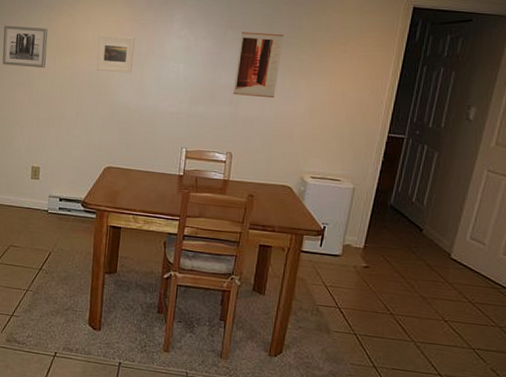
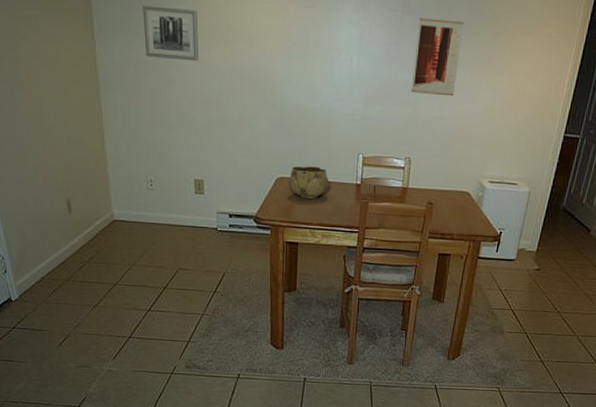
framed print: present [96,34,135,74] -> none [258,18,301,68]
decorative bowl: none [115,157,154,187] -> present [288,166,330,199]

